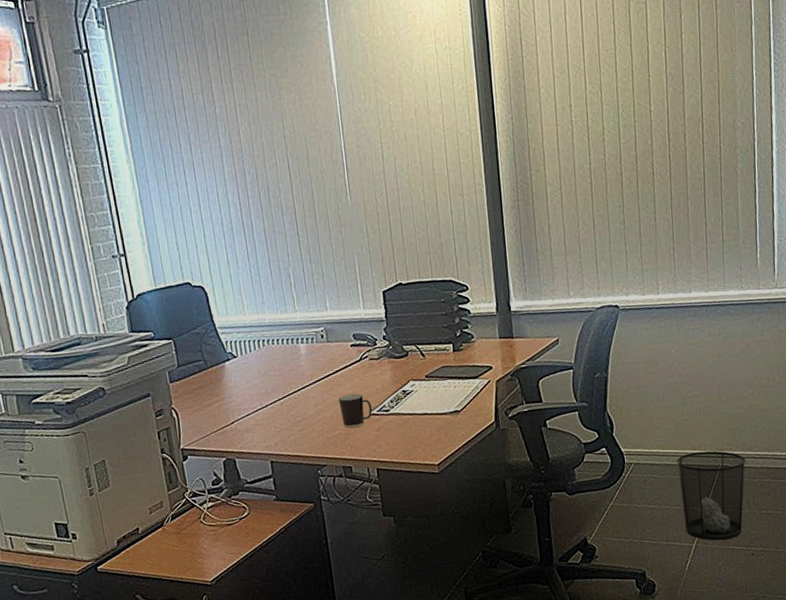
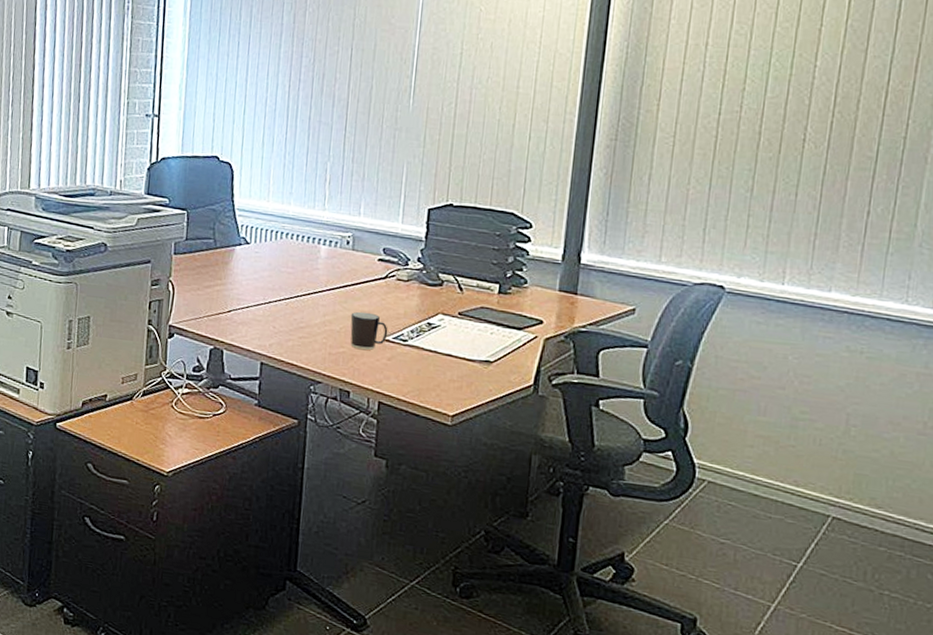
waste bin: present [677,451,746,541] -> none [764,488,871,614]

